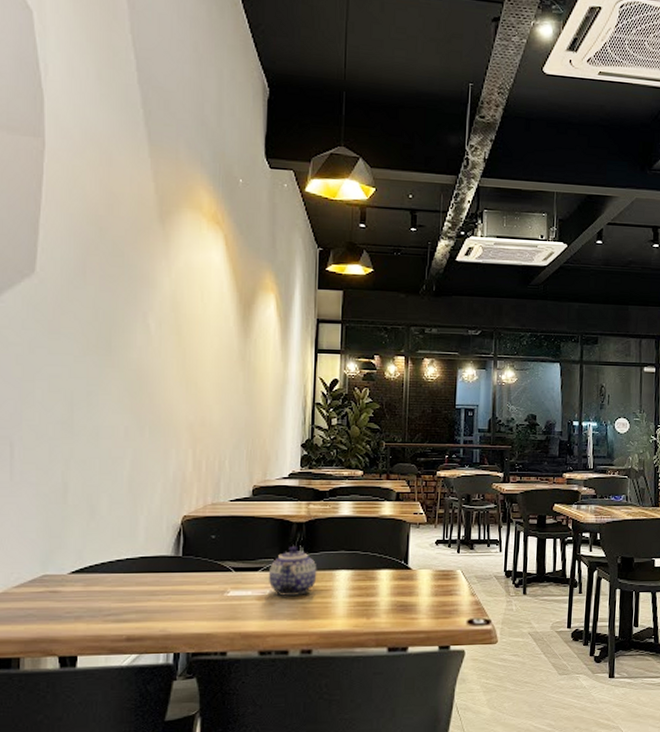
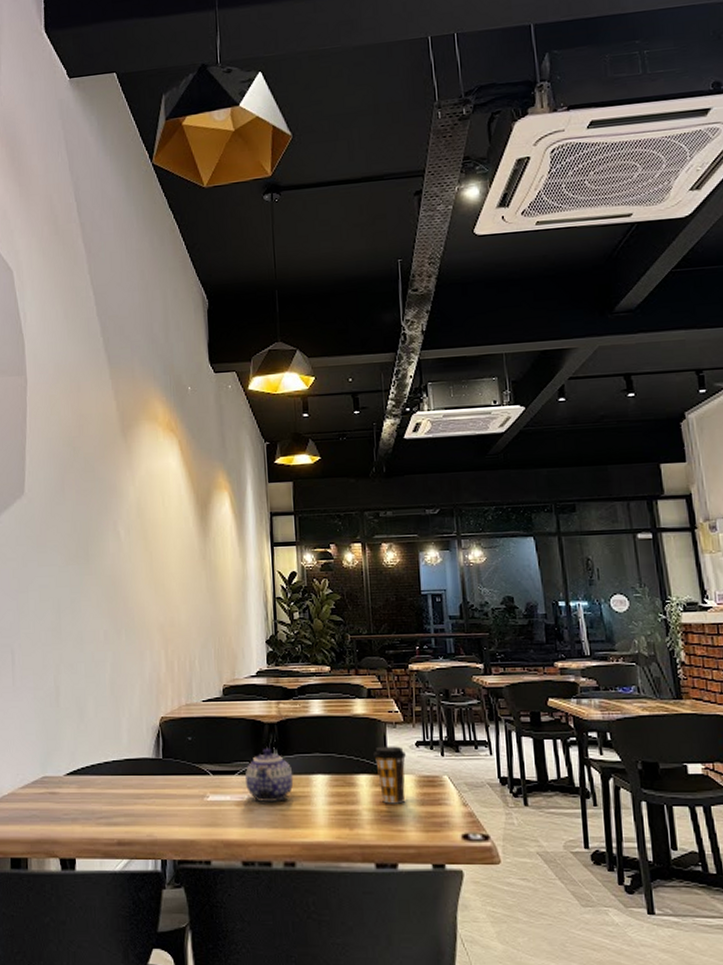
coffee cup: none [396,544,426,595] -> present [373,746,406,804]

